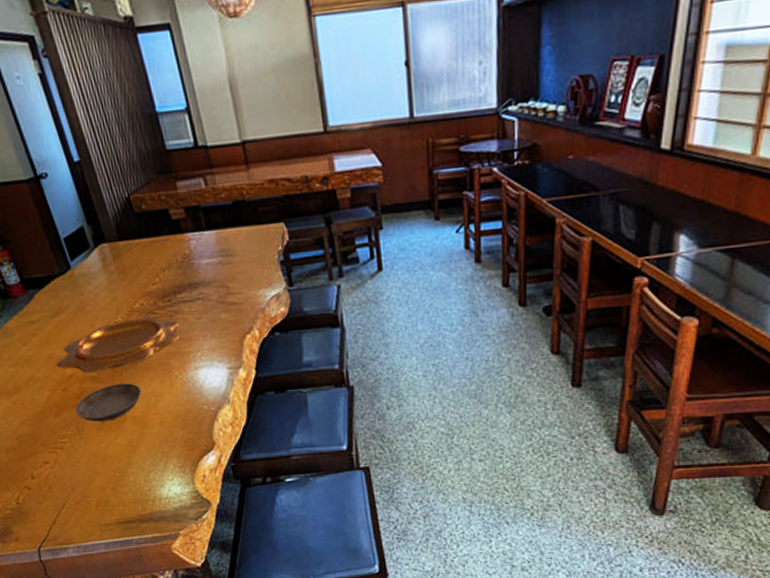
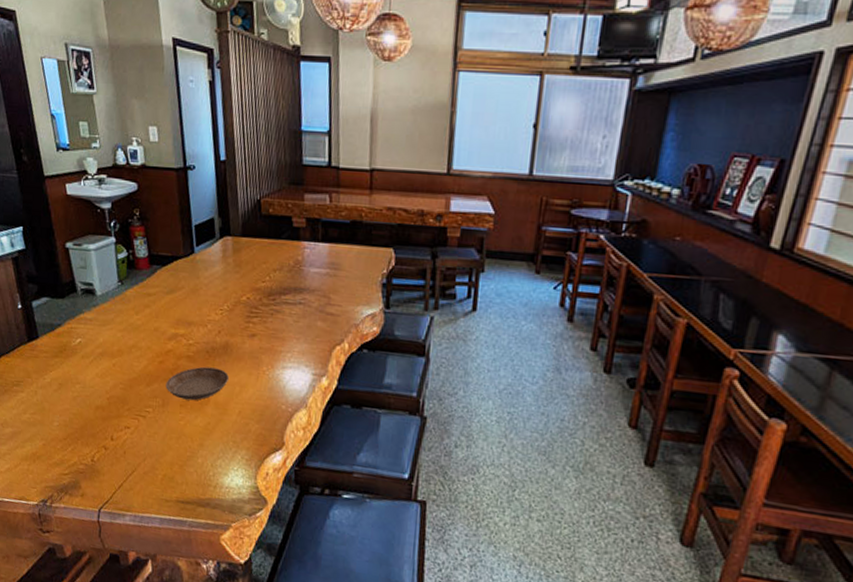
decorative bowl: present [56,317,180,374] -> none [159,309,278,353]

